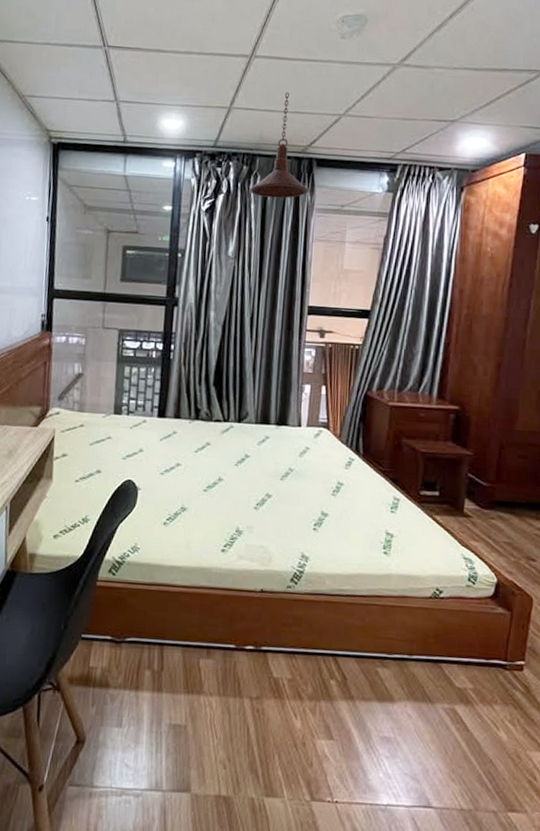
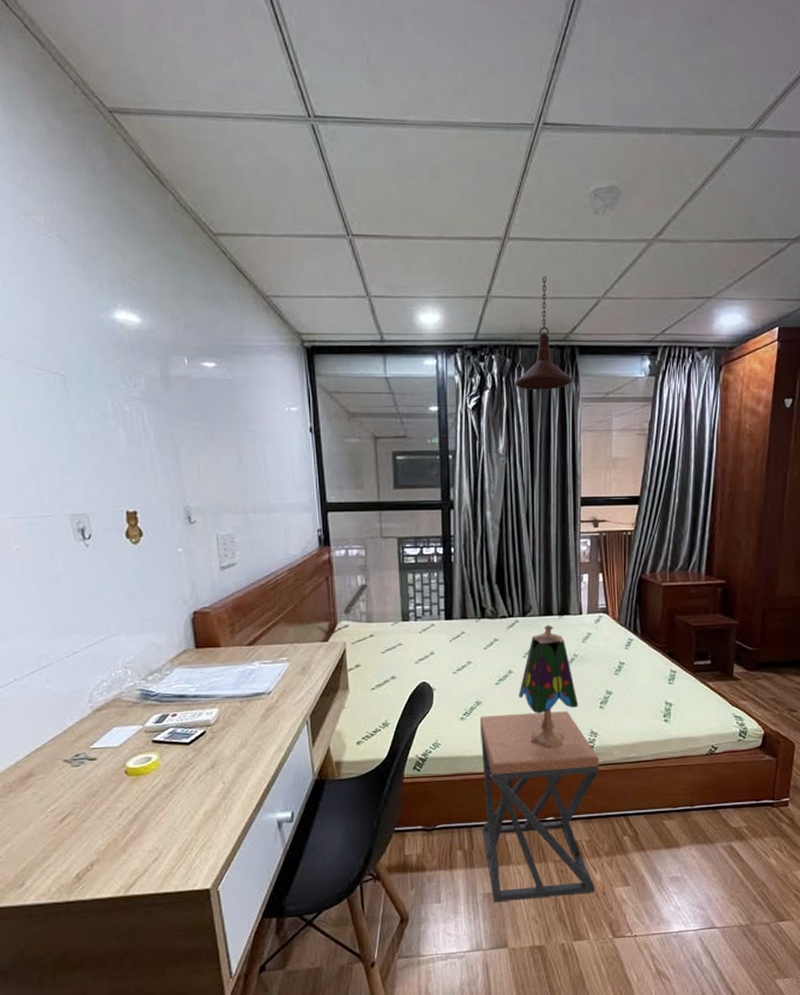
stool: none [174,523,309,742] -> present [479,711,599,902]
table lamp: none [227,434,291,568] -> present [519,625,579,749]

